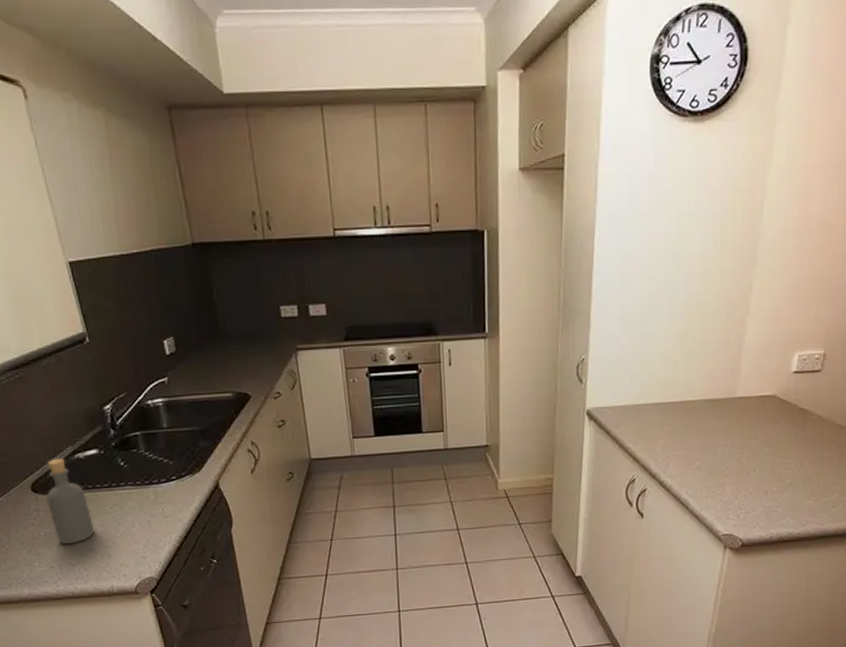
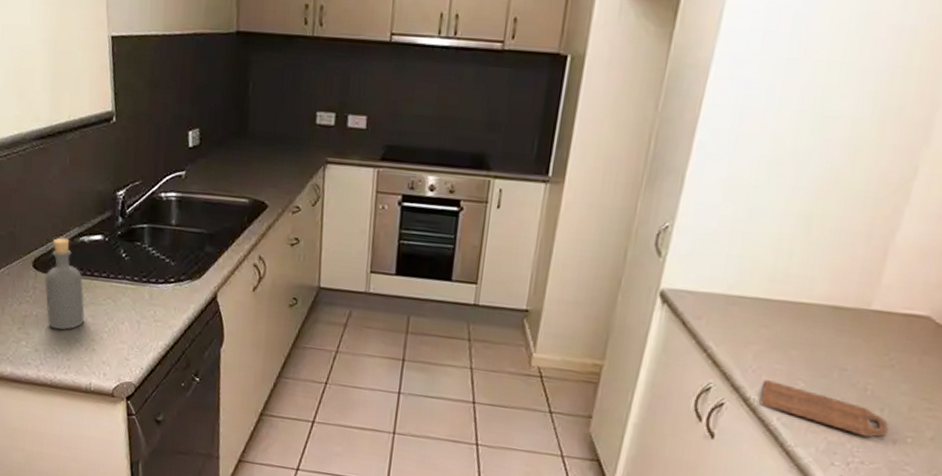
cutting board: none [671,464,761,493] -> present [759,380,888,438]

